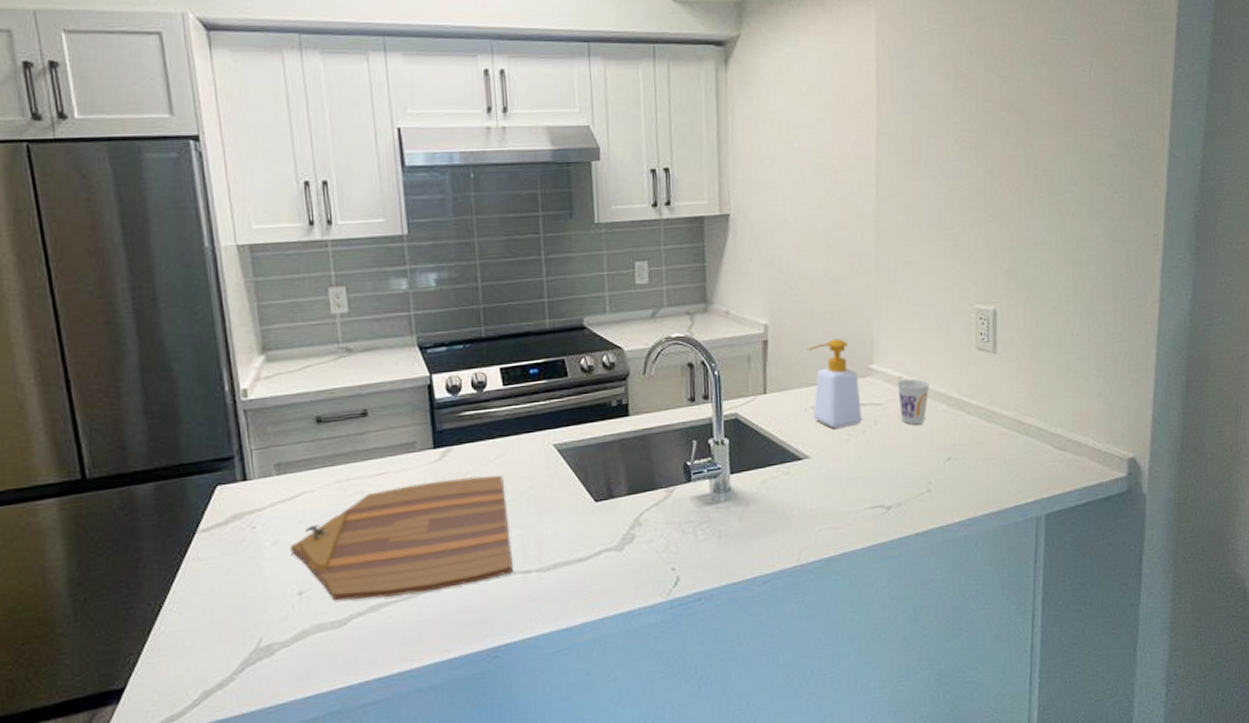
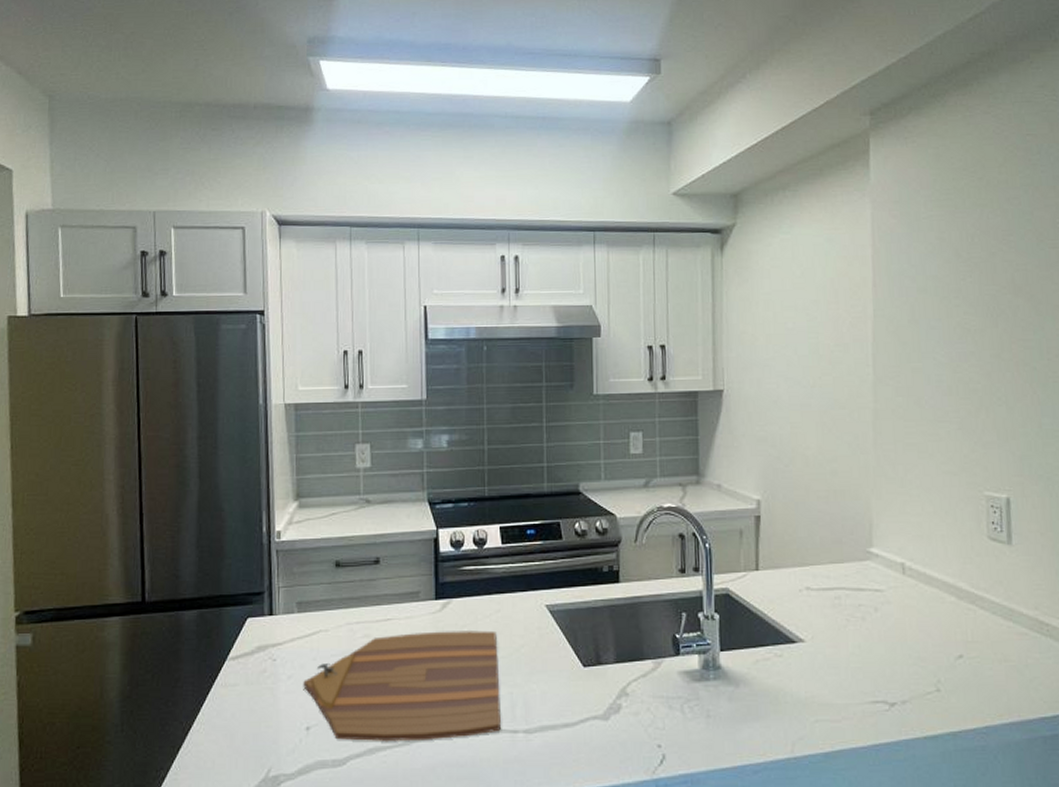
soap bottle: present [807,338,862,429] -> none [801,518,861,613]
cup: present [897,378,930,425] -> none [899,565,937,616]

